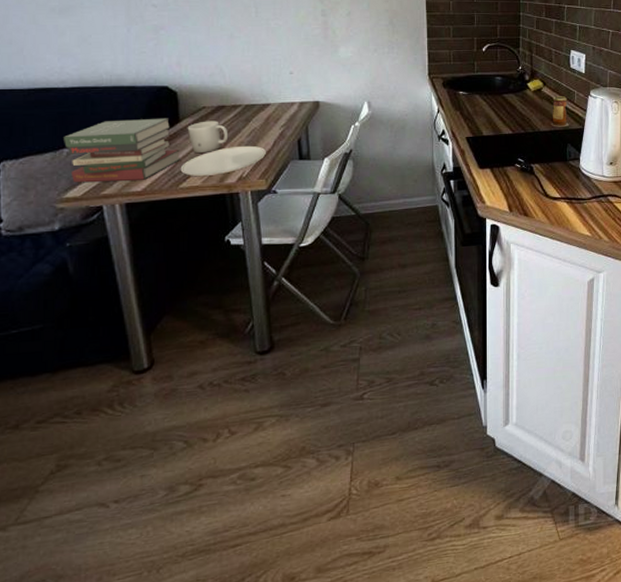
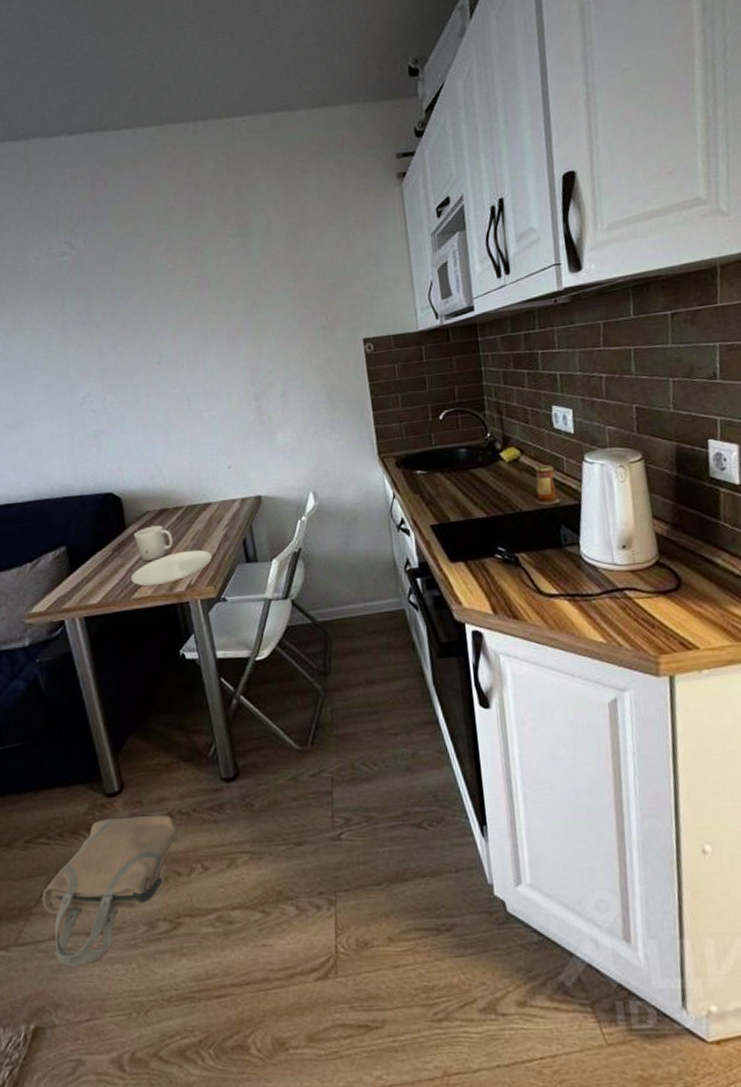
tote bag: none [51,387,206,538] -> present [42,815,177,966]
books: present [64,118,180,183] -> none [26,525,130,598]

